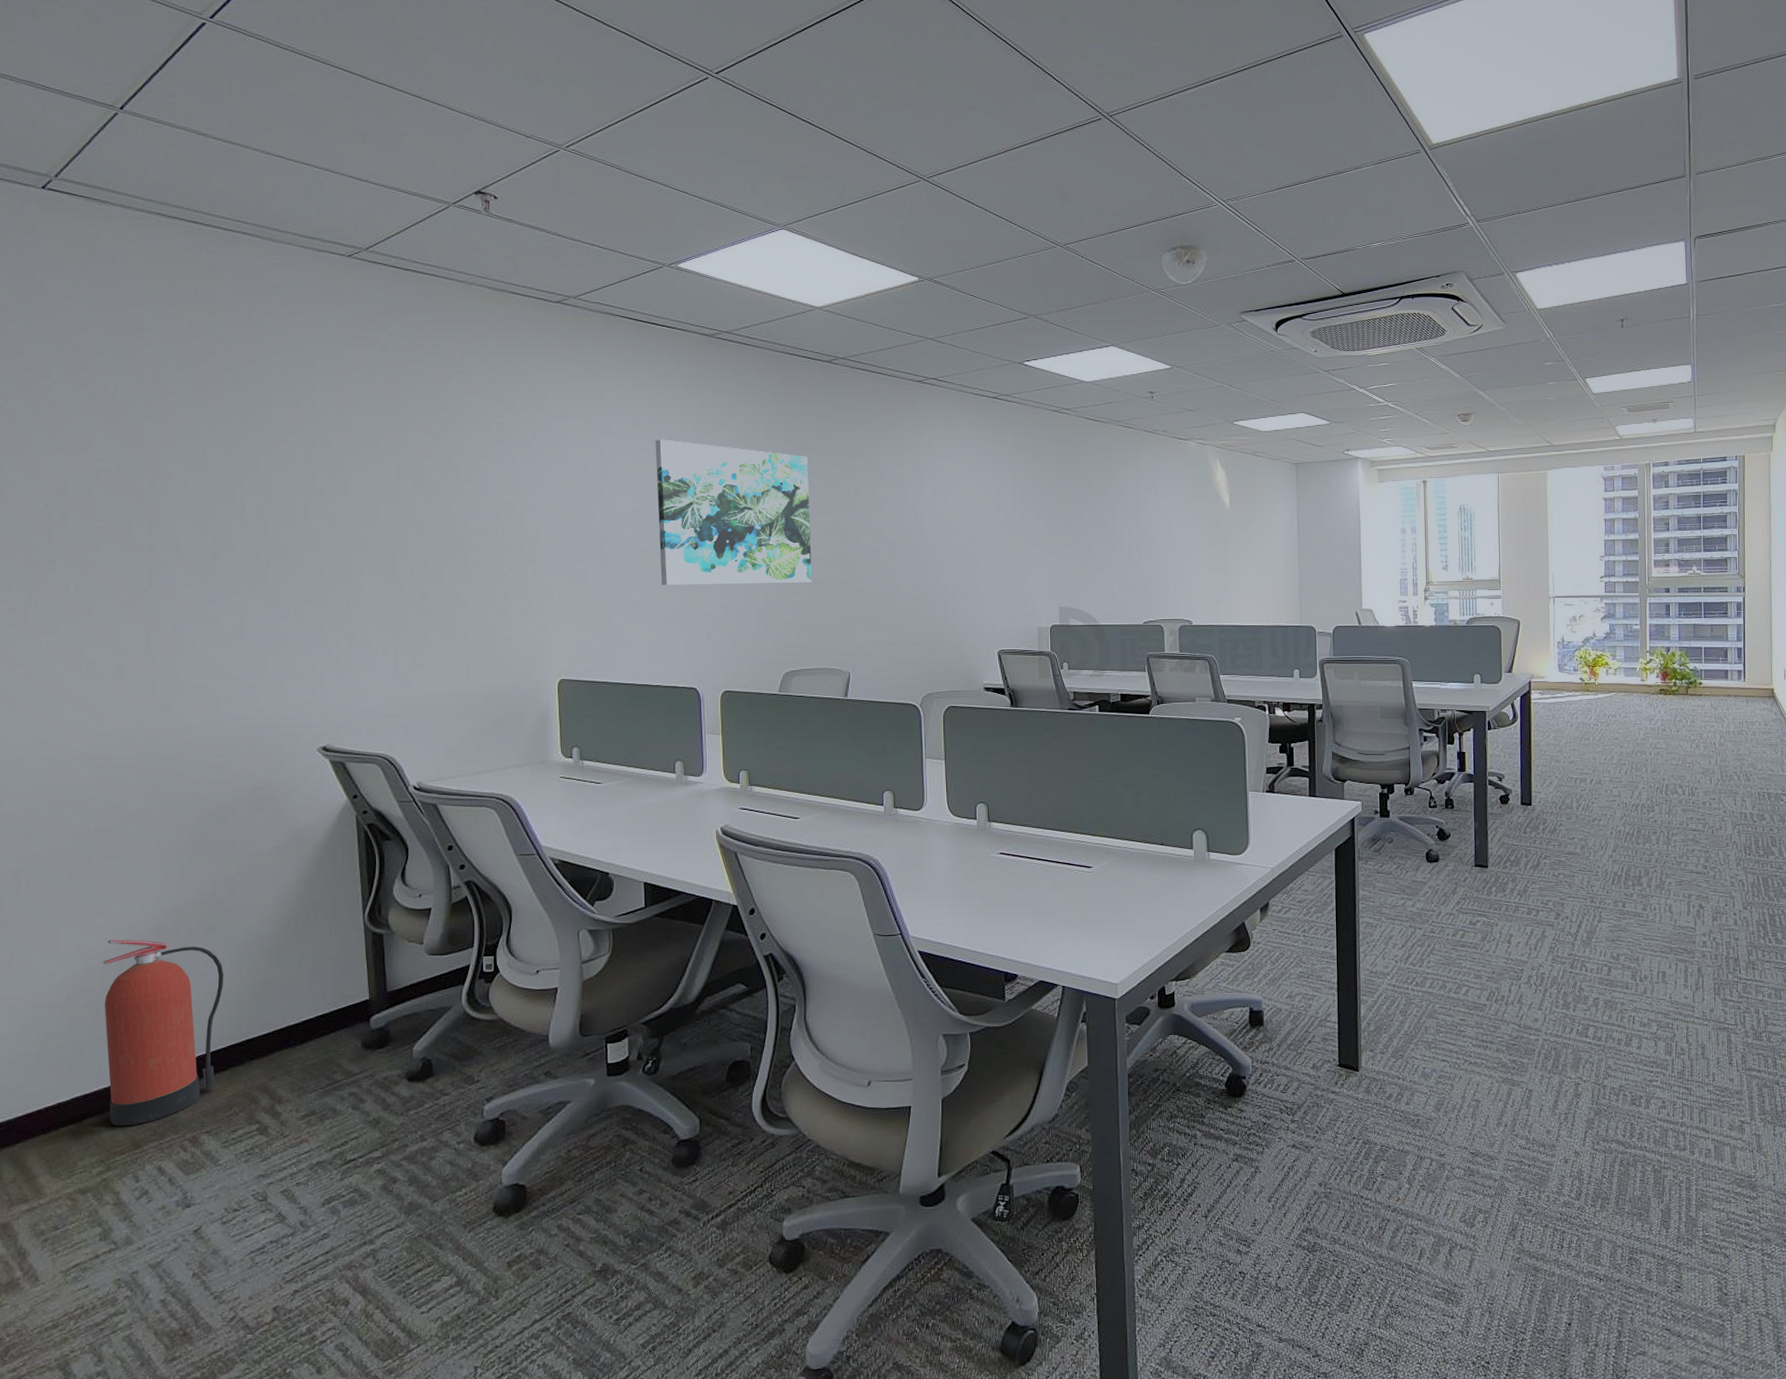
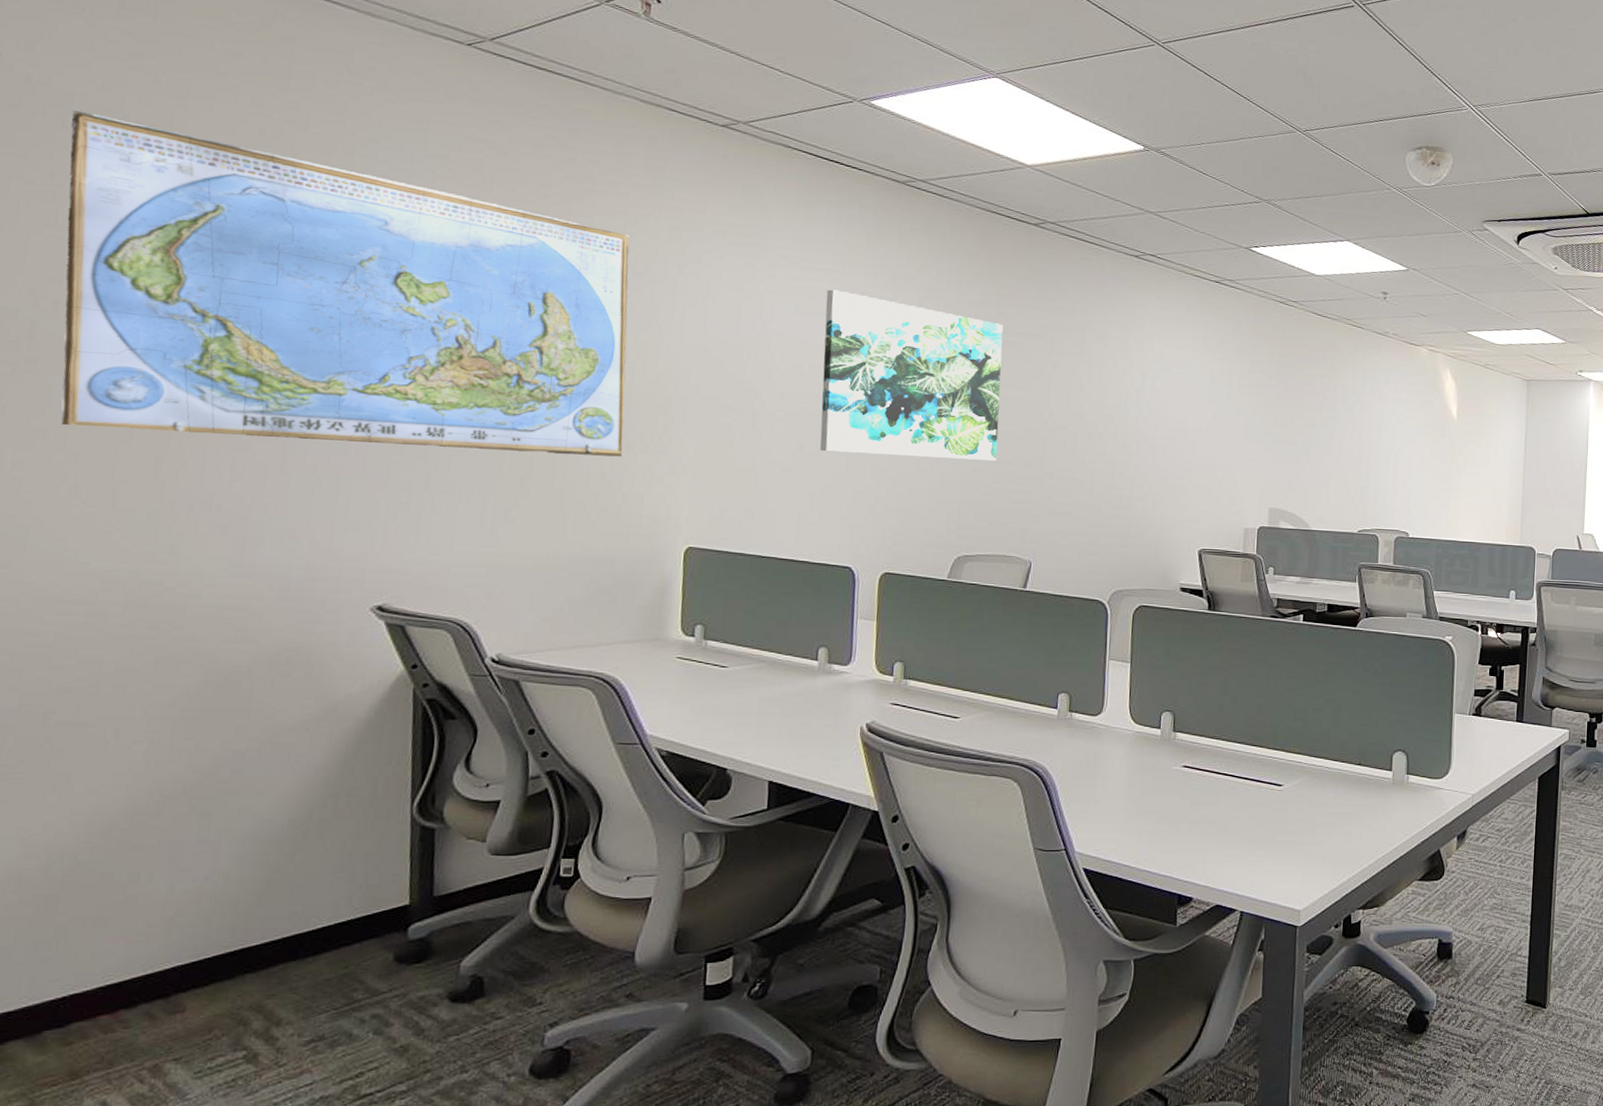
world map: none [61,349,500,613] -> present [60,109,630,457]
fire extinguisher: present [102,939,223,1127] -> none [40,823,218,1052]

